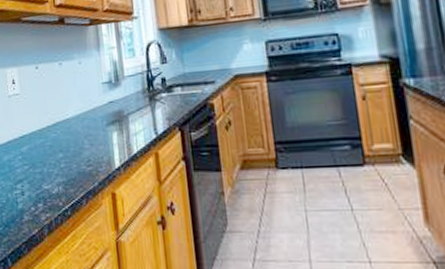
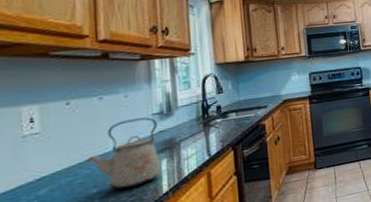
kettle: none [53,86,112,158] -> present [86,117,160,190]

